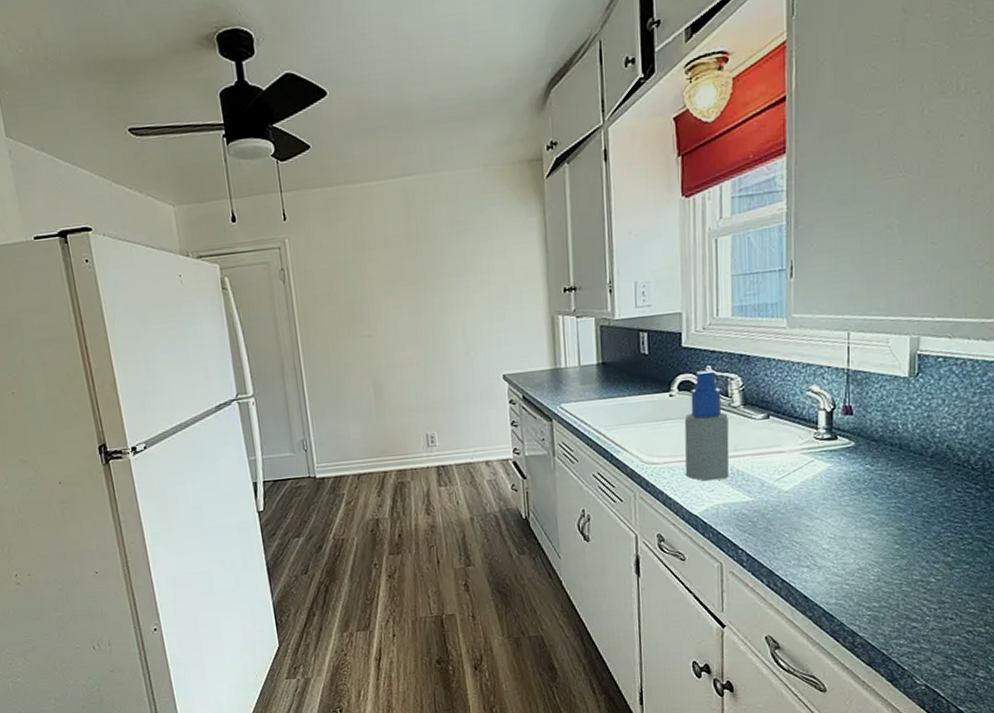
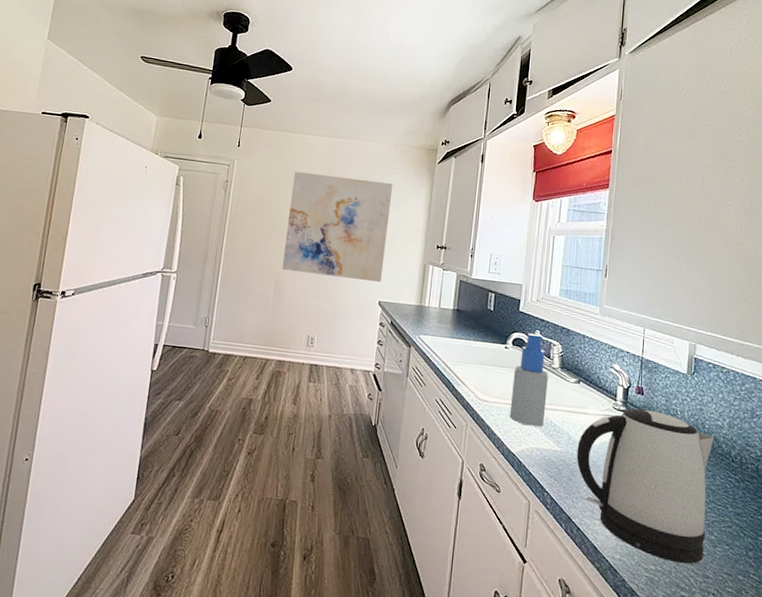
wall art: none [363,220,502,364] -> present [282,171,393,283]
kettle: none [773,430,948,595] -> present [576,408,715,564]

